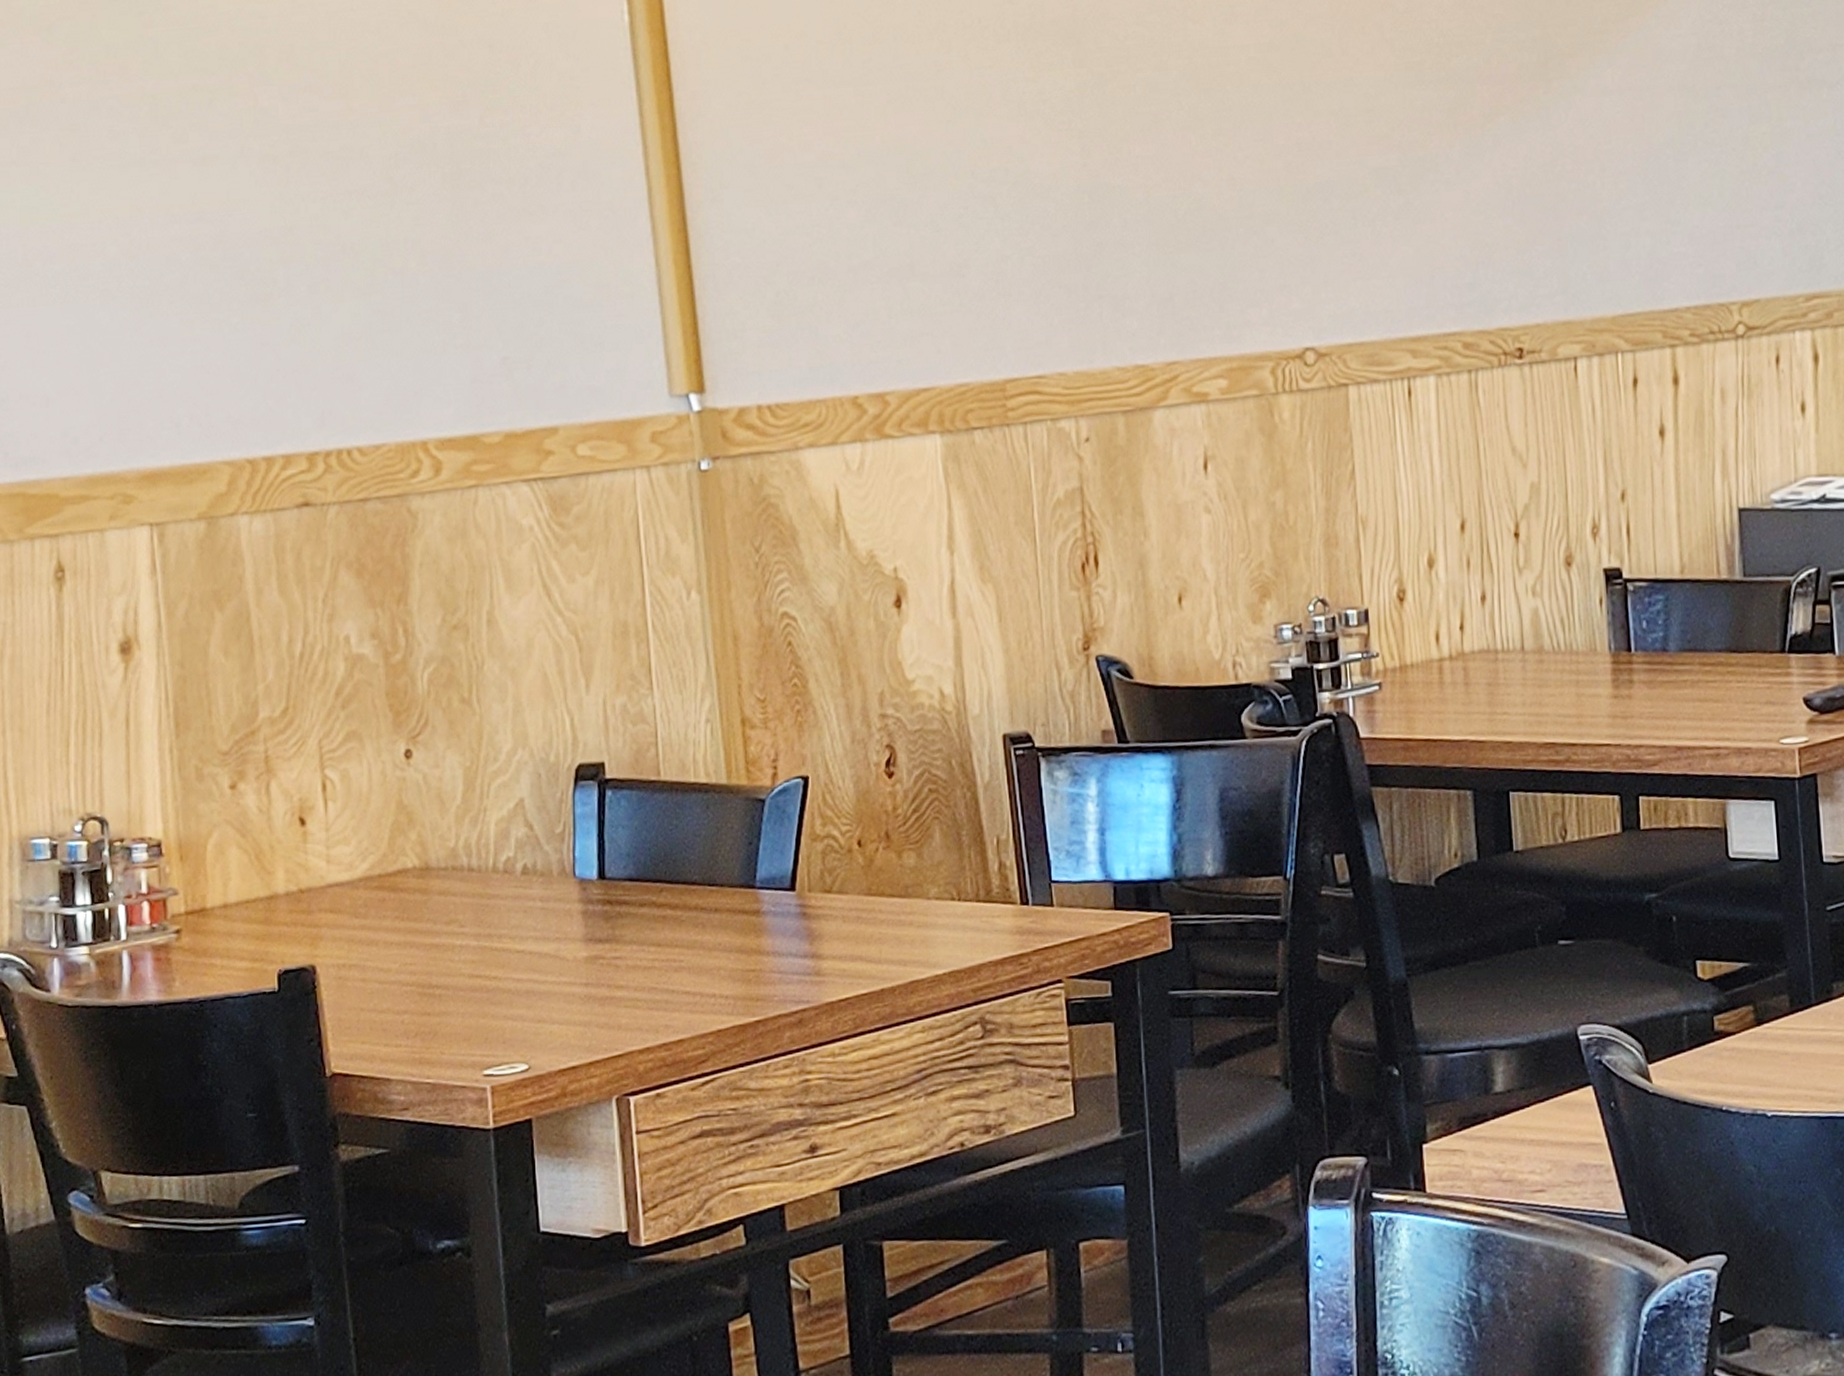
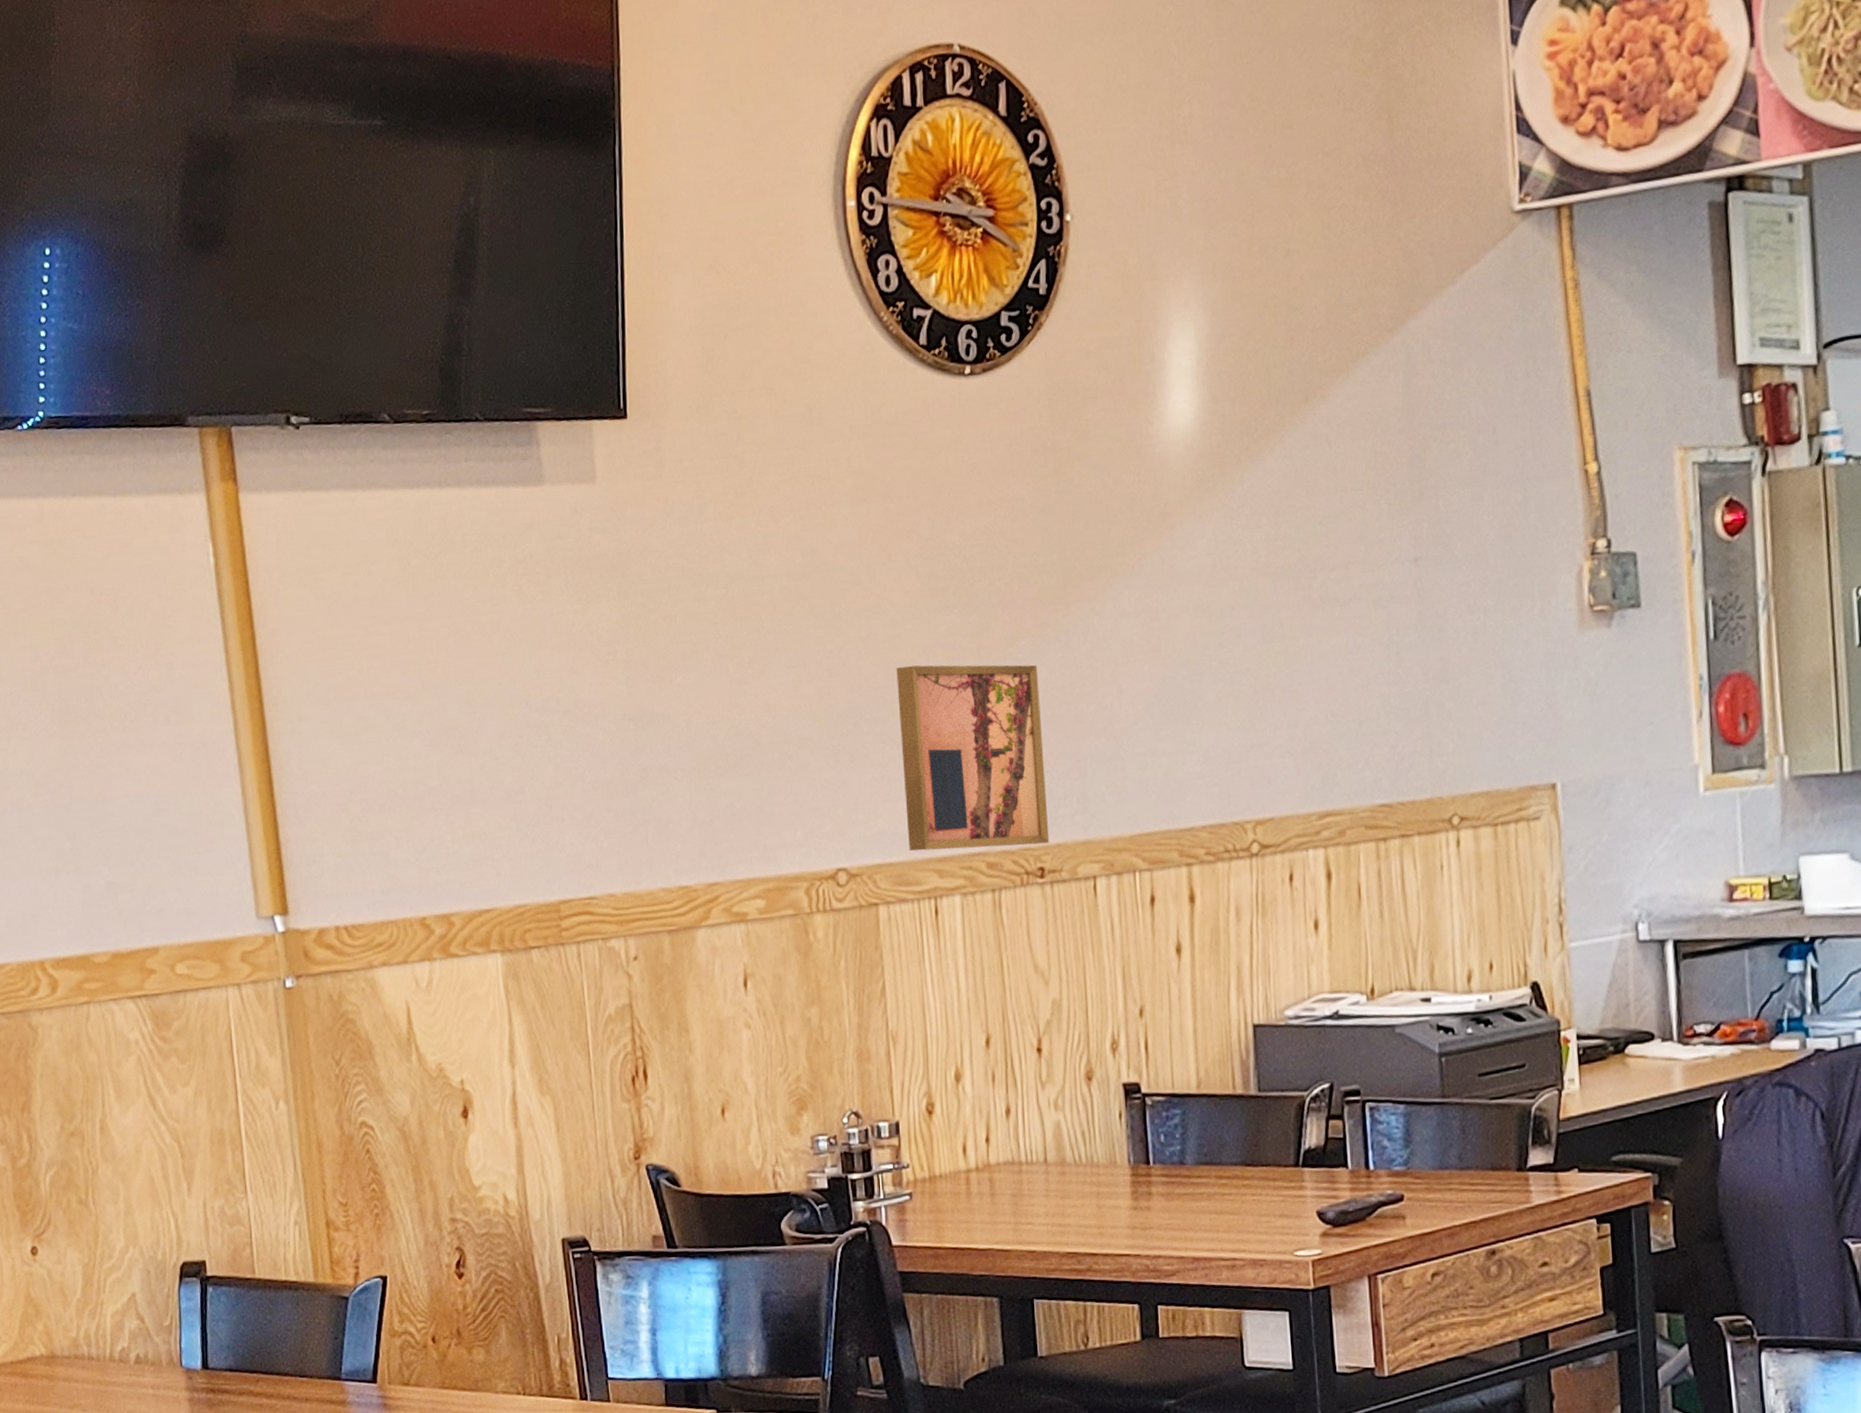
wall art: none [1369,140,1529,331] -> present [896,664,1050,852]

